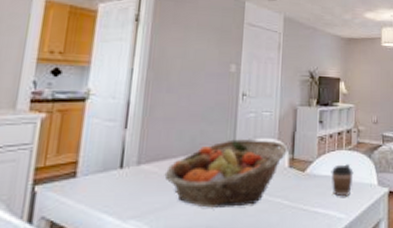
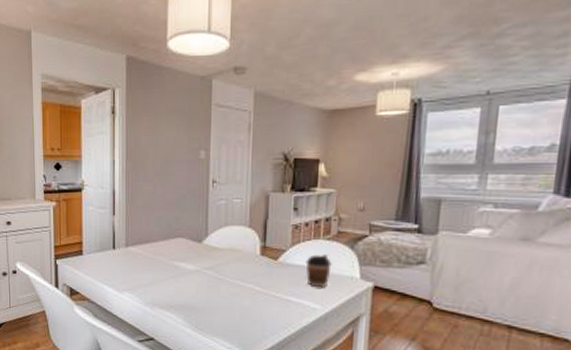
fruit basket: present [164,138,287,208] -> none [148,225,259,289]

